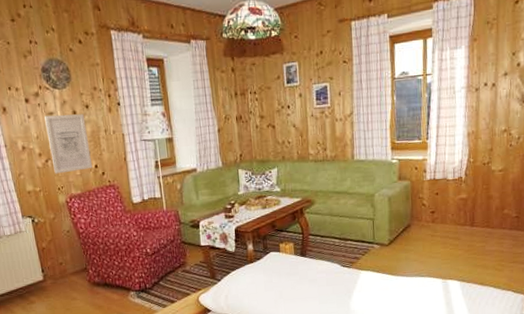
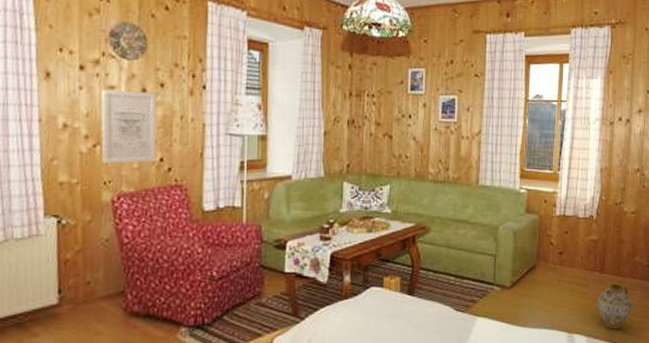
ceramic jug: none [469,234,503,274] -> present [597,283,633,330]

